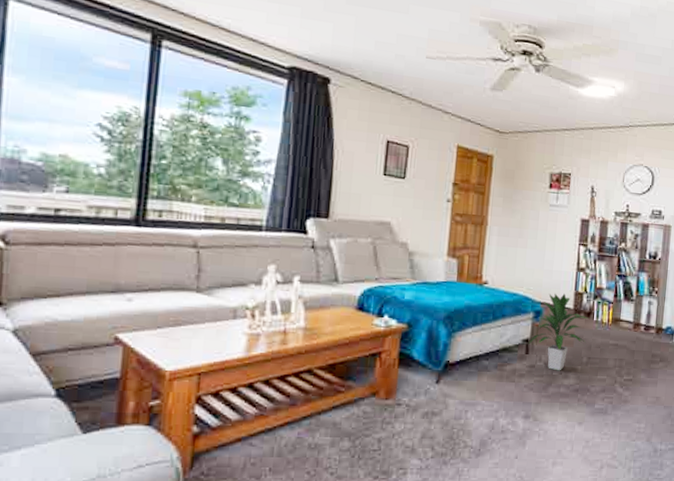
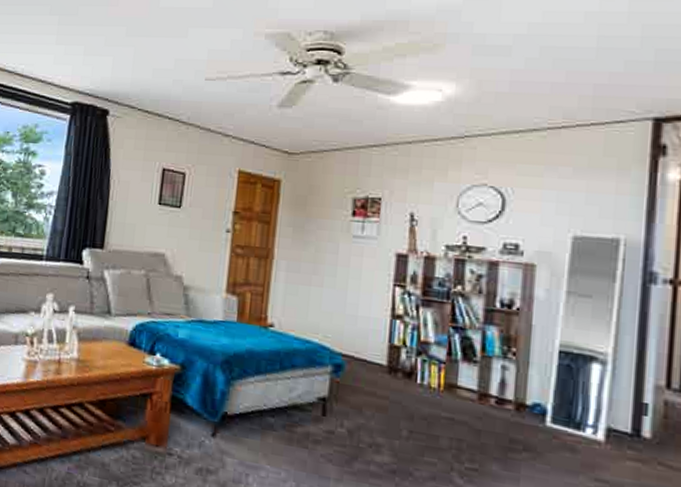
indoor plant: present [529,293,589,371] -> none [327,343,409,443]

